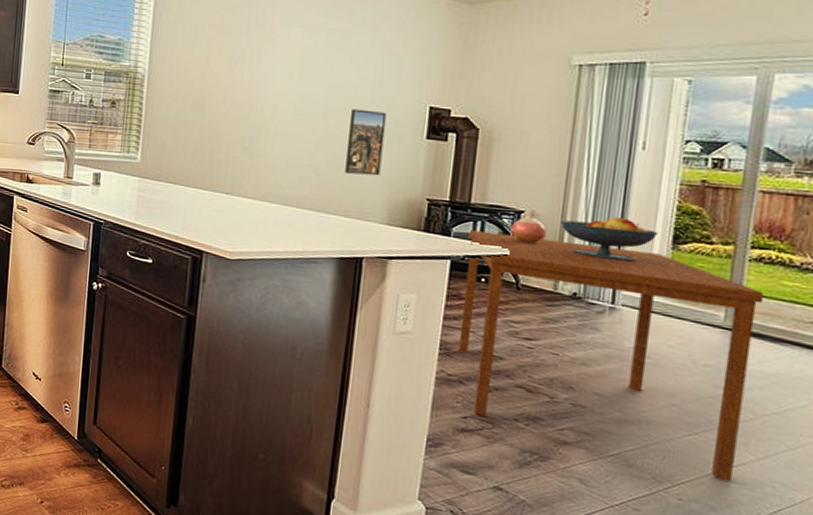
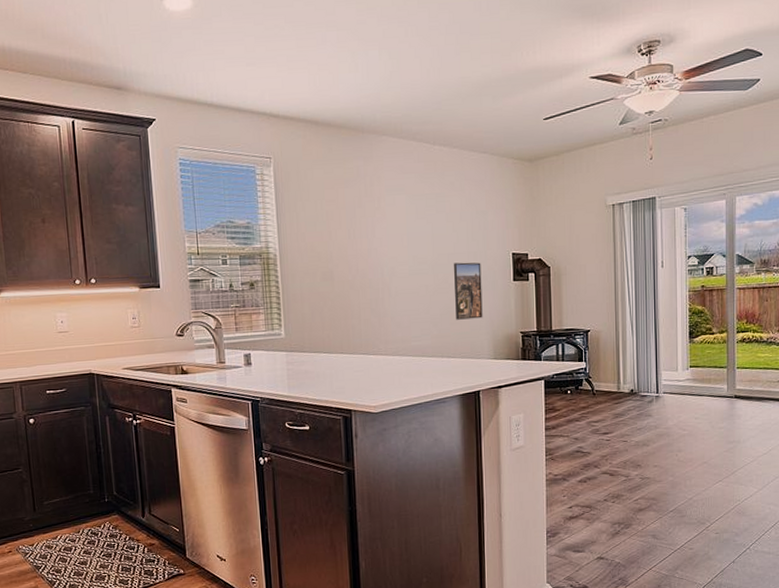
dining table: present [457,230,765,482] -> none [554,348,749,512]
vase: present [510,209,547,244] -> none [583,328,607,356]
fruit bowl: present [560,217,659,262] -> none [615,324,680,359]

